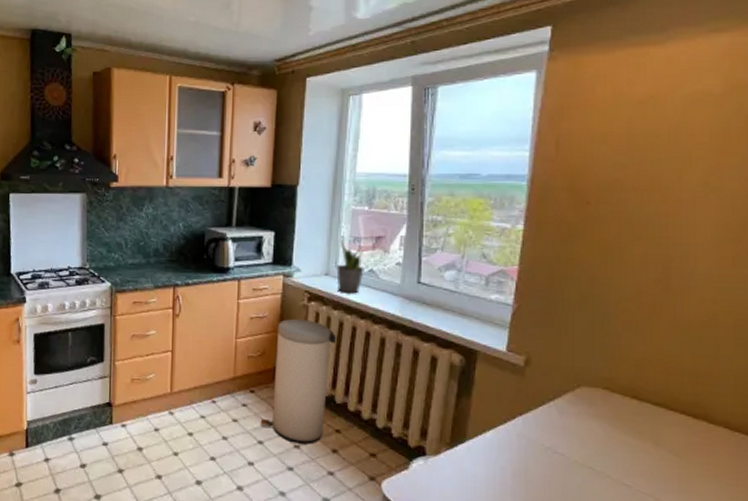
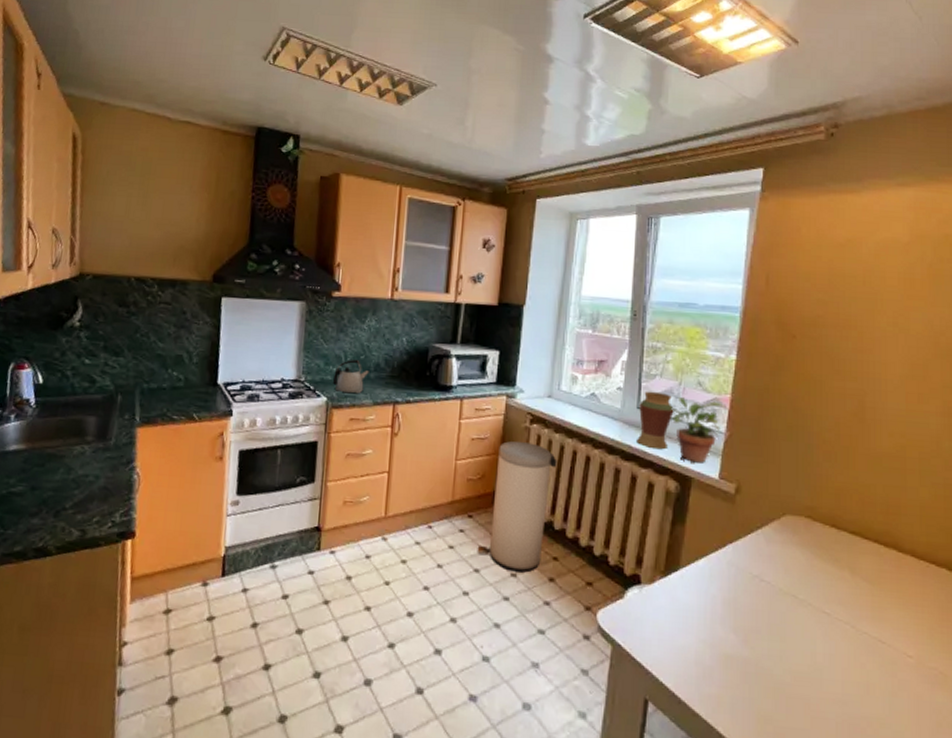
kettle: none [116,245,149,279] -> present [333,359,369,394]
potted plant: present [336,236,364,294] -> none [558,358,586,417]
vase: none [418,265,457,324] -> present [637,391,674,450]
potted plant: none [452,269,512,336] -> present [670,396,725,463]

